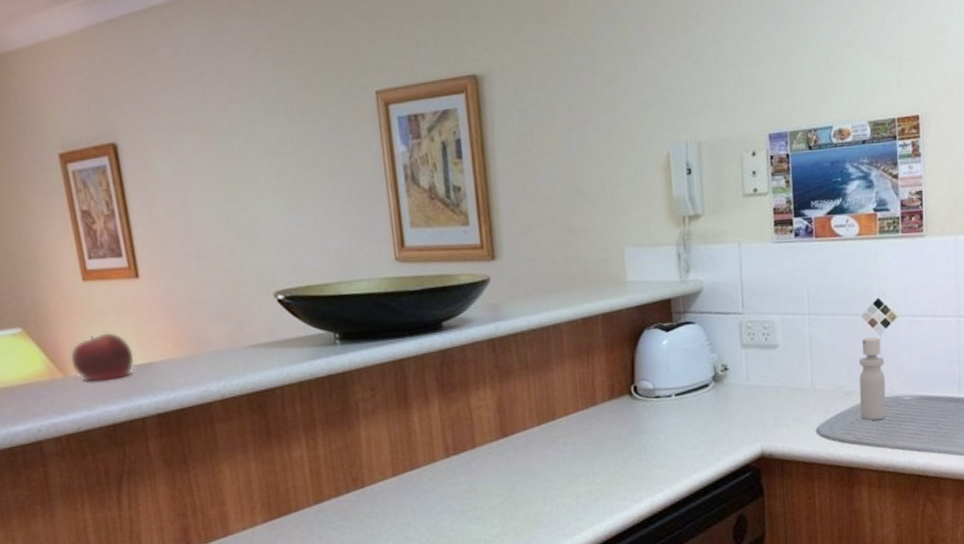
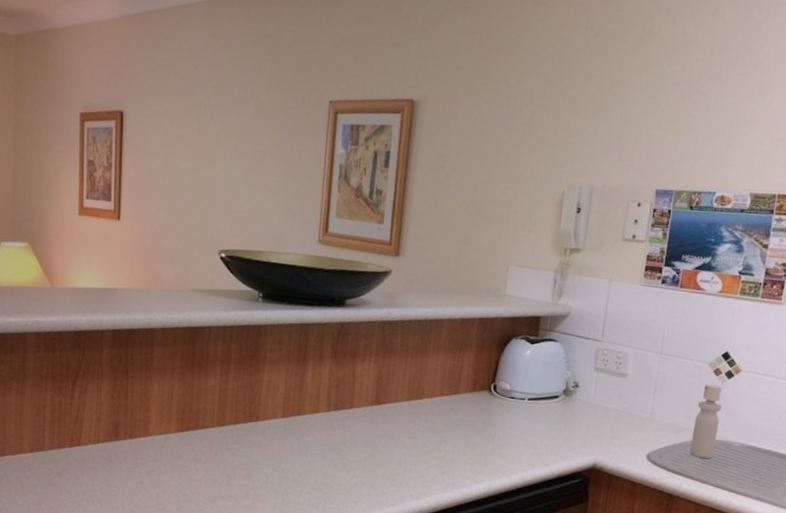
fruit: present [70,332,135,383] -> none [58,258,105,297]

